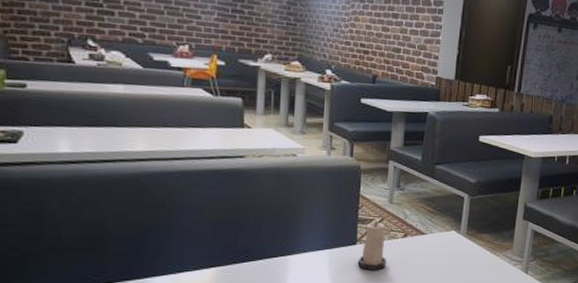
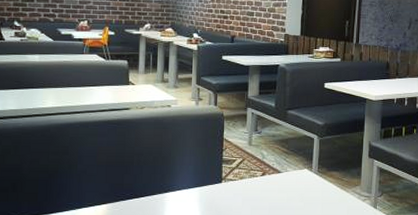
candle: present [357,220,387,270] -> none [223,160,249,206]

